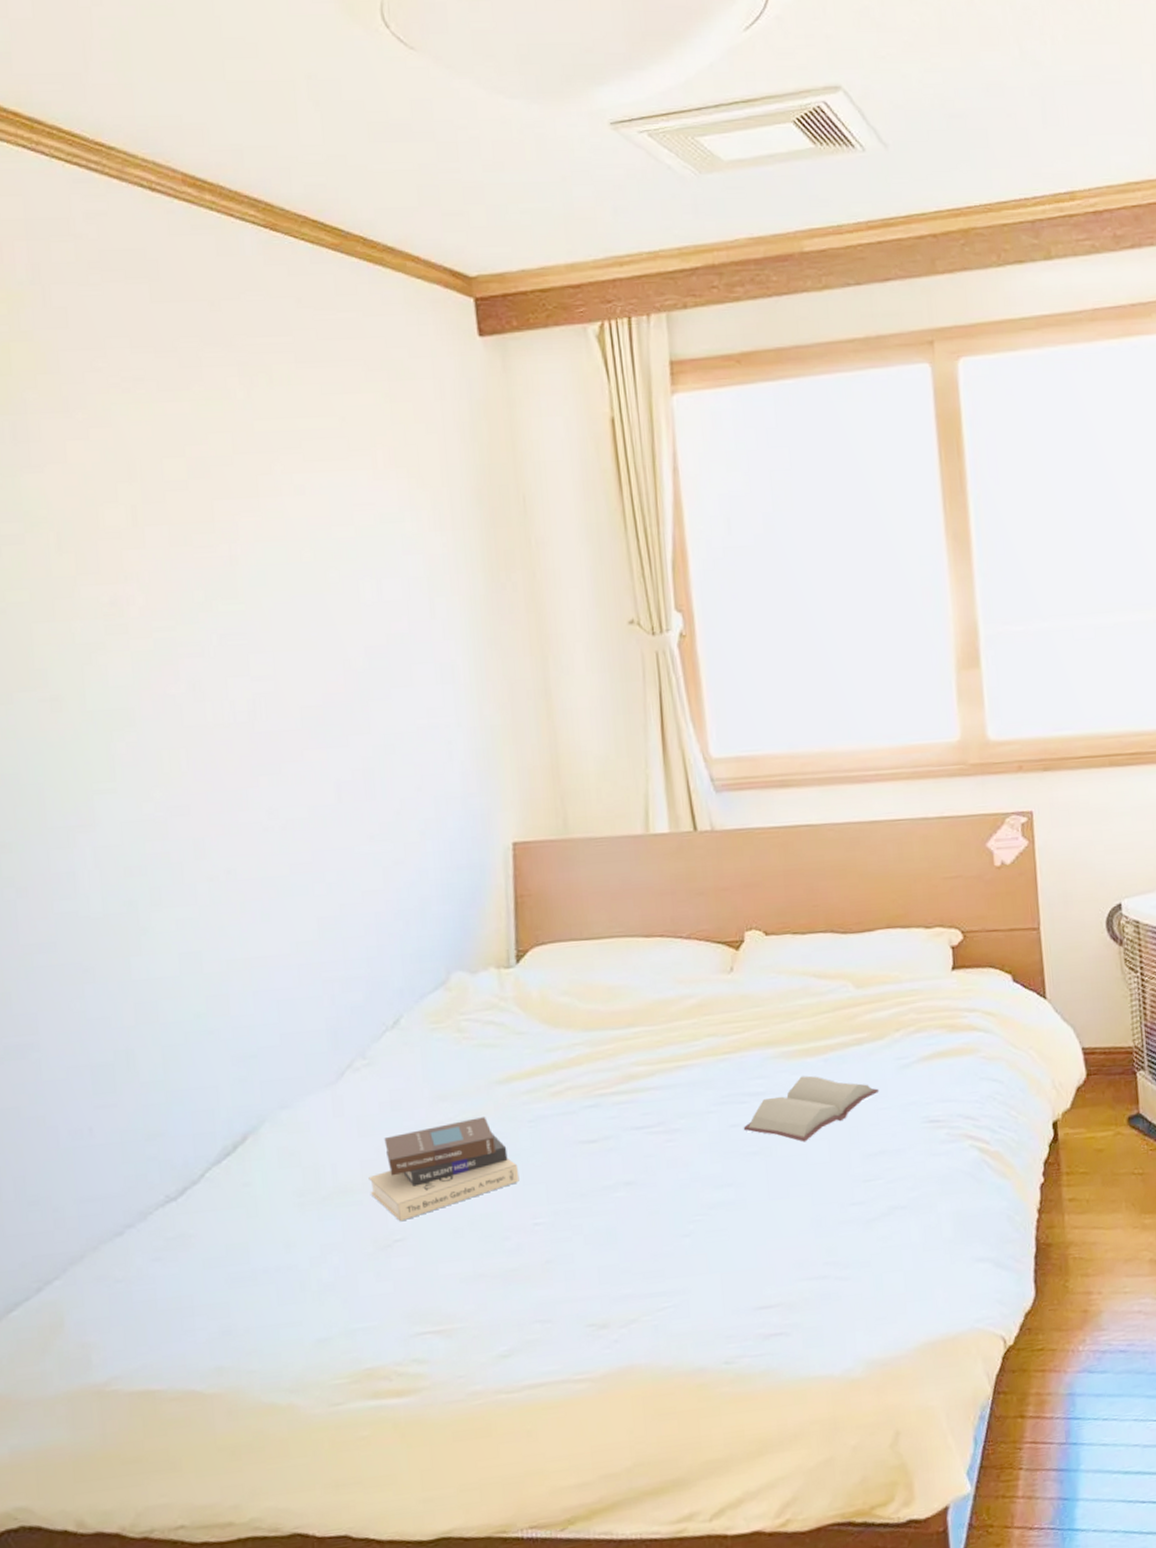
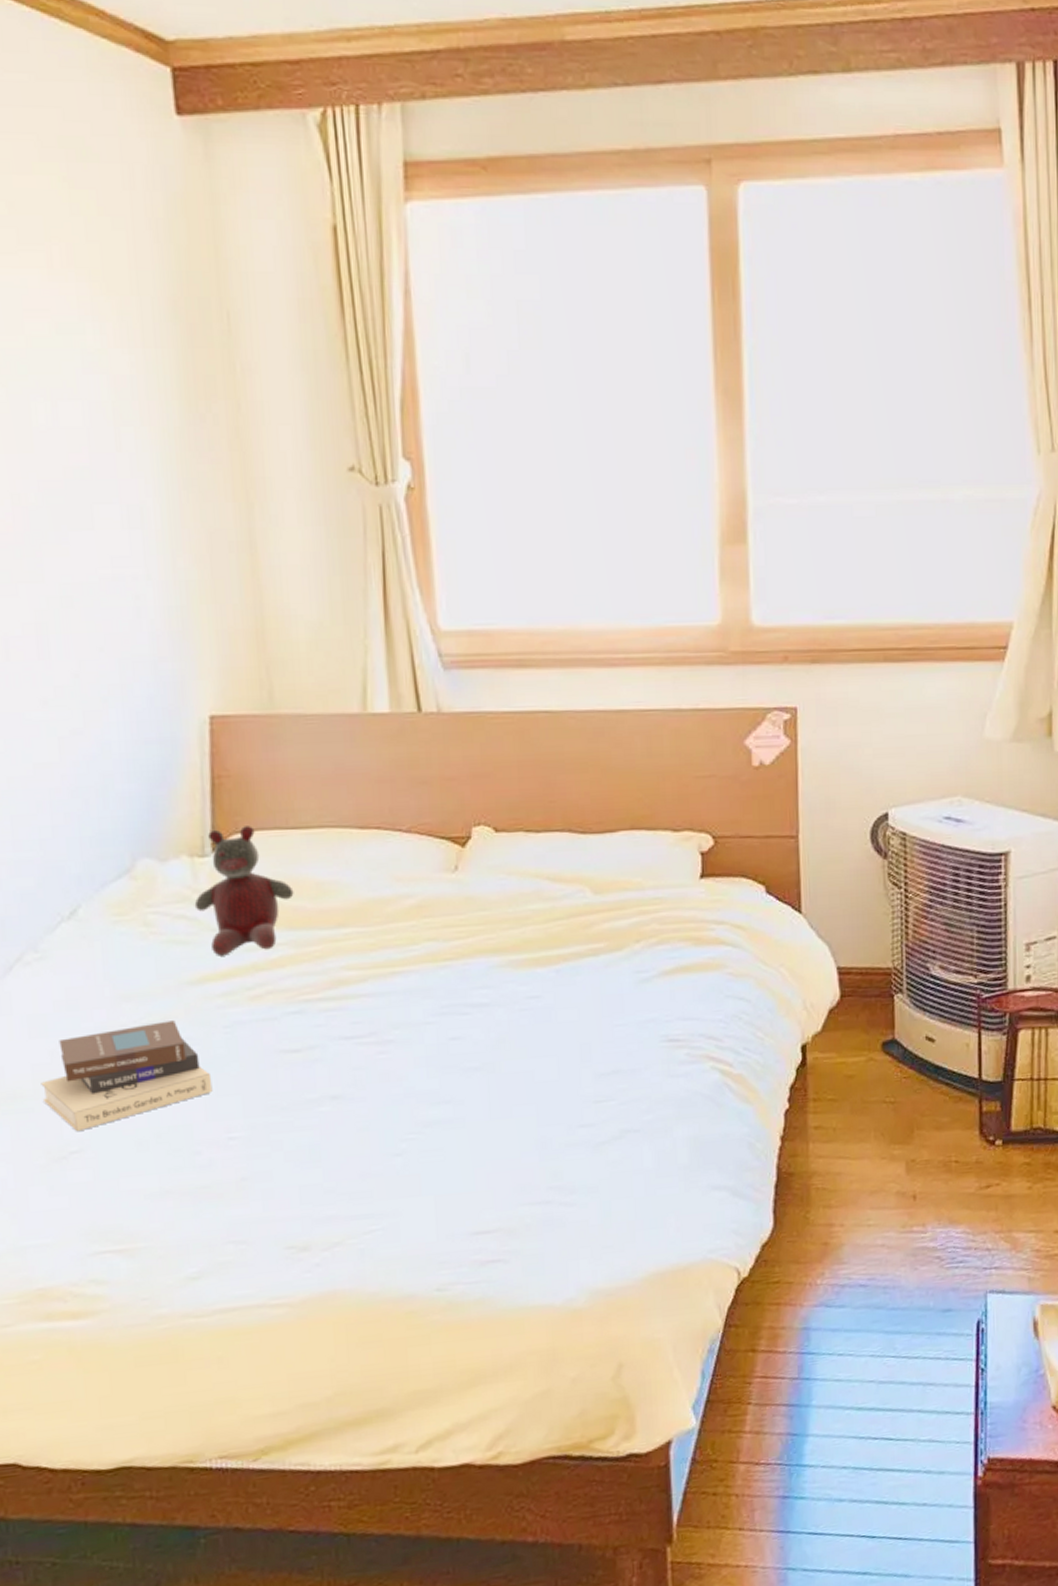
stuffed bear: none [501,938,589,1057] -> present [194,826,294,956]
hardback book: present [743,1075,880,1142] -> none [464,987,615,1059]

